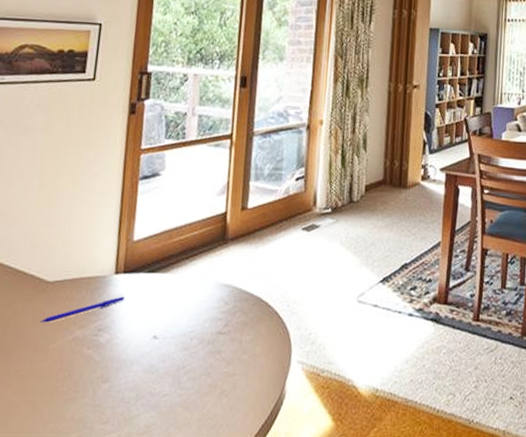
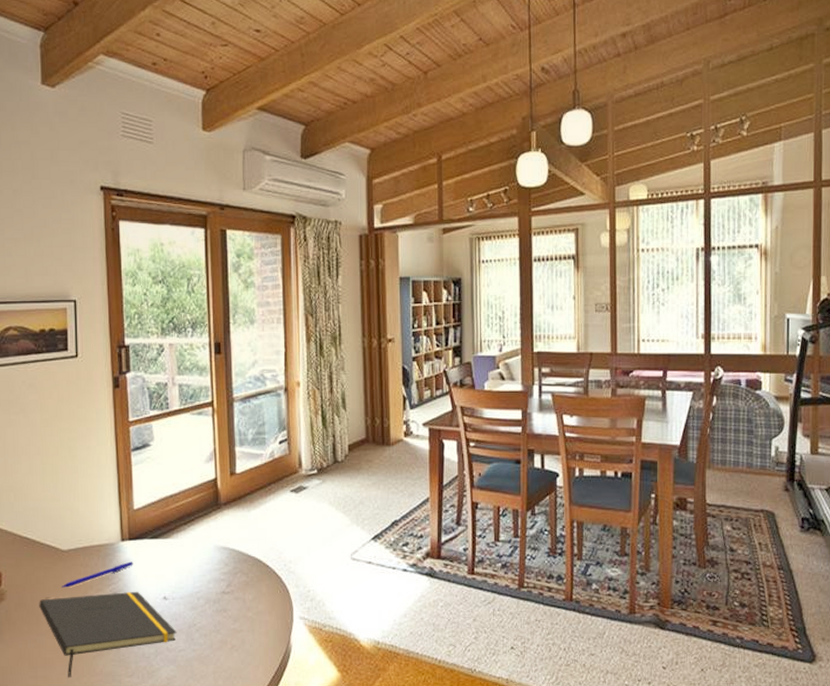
notepad: none [11,328,163,424] -> present [39,591,177,677]

